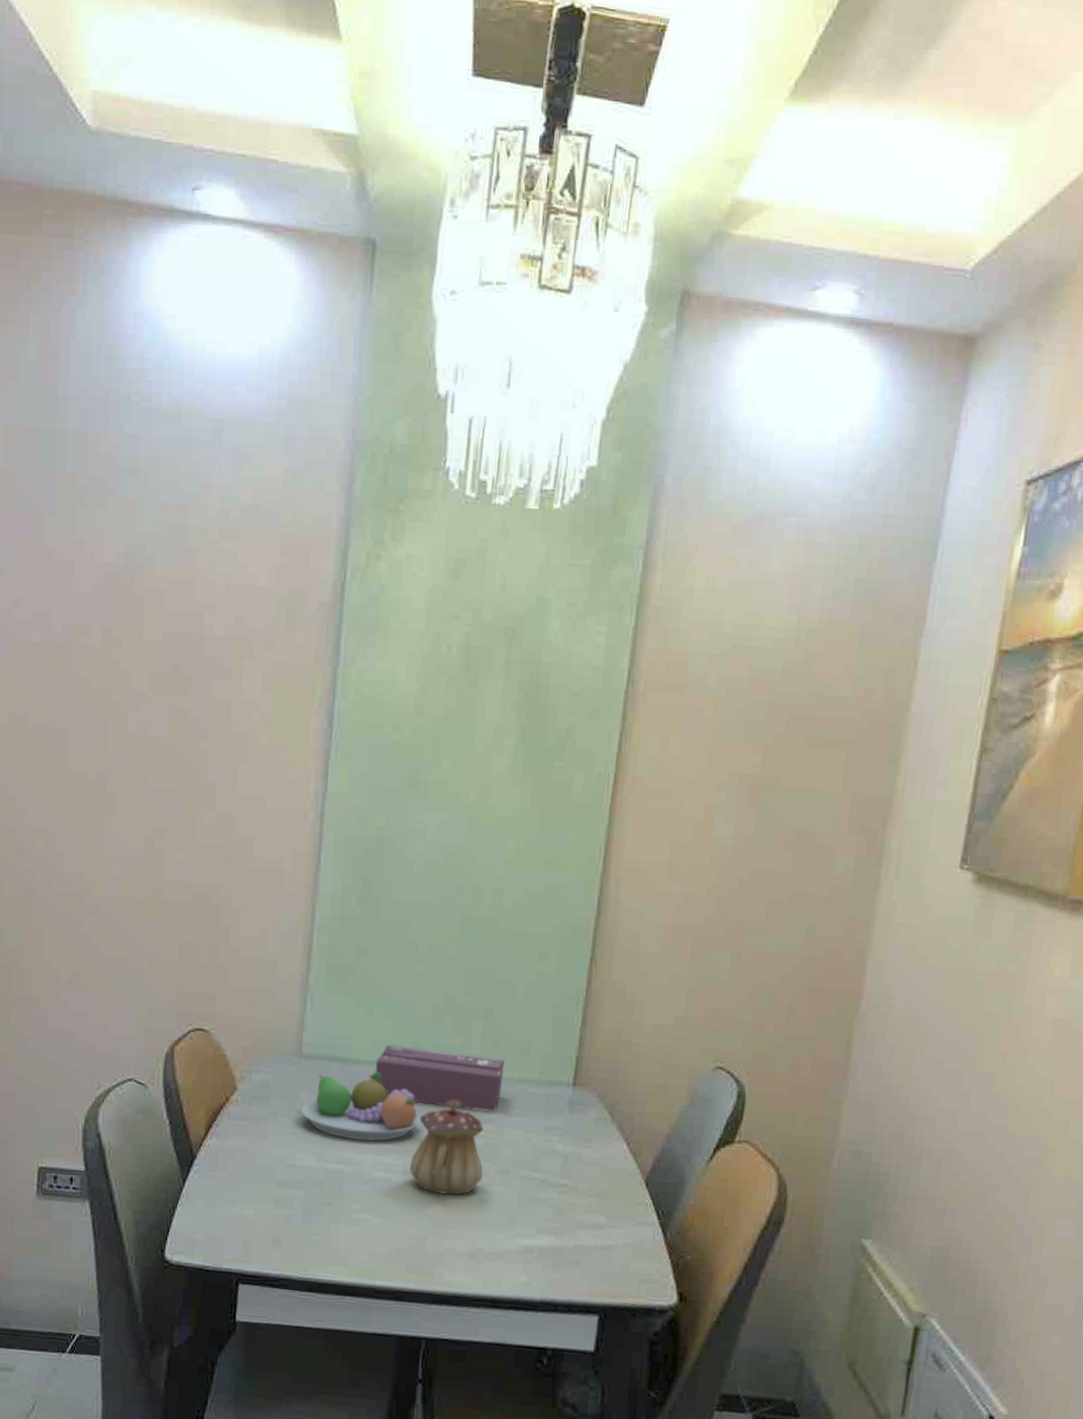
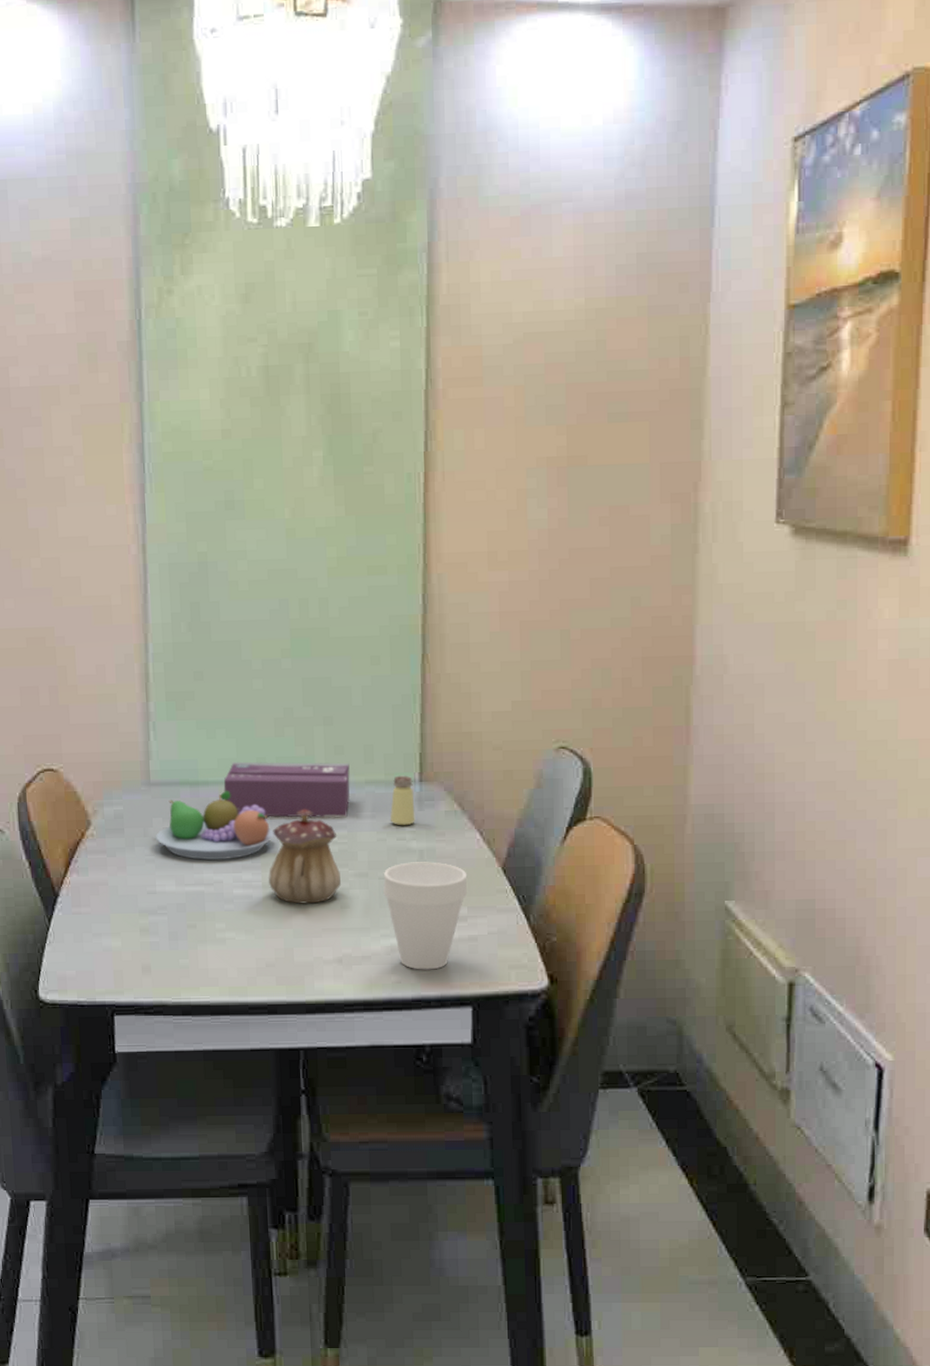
cup: none [524,1164,610,1275] -> present [383,862,468,970]
saltshaker: none [538,1076,567,1128] -> present [390,775,415,826]

